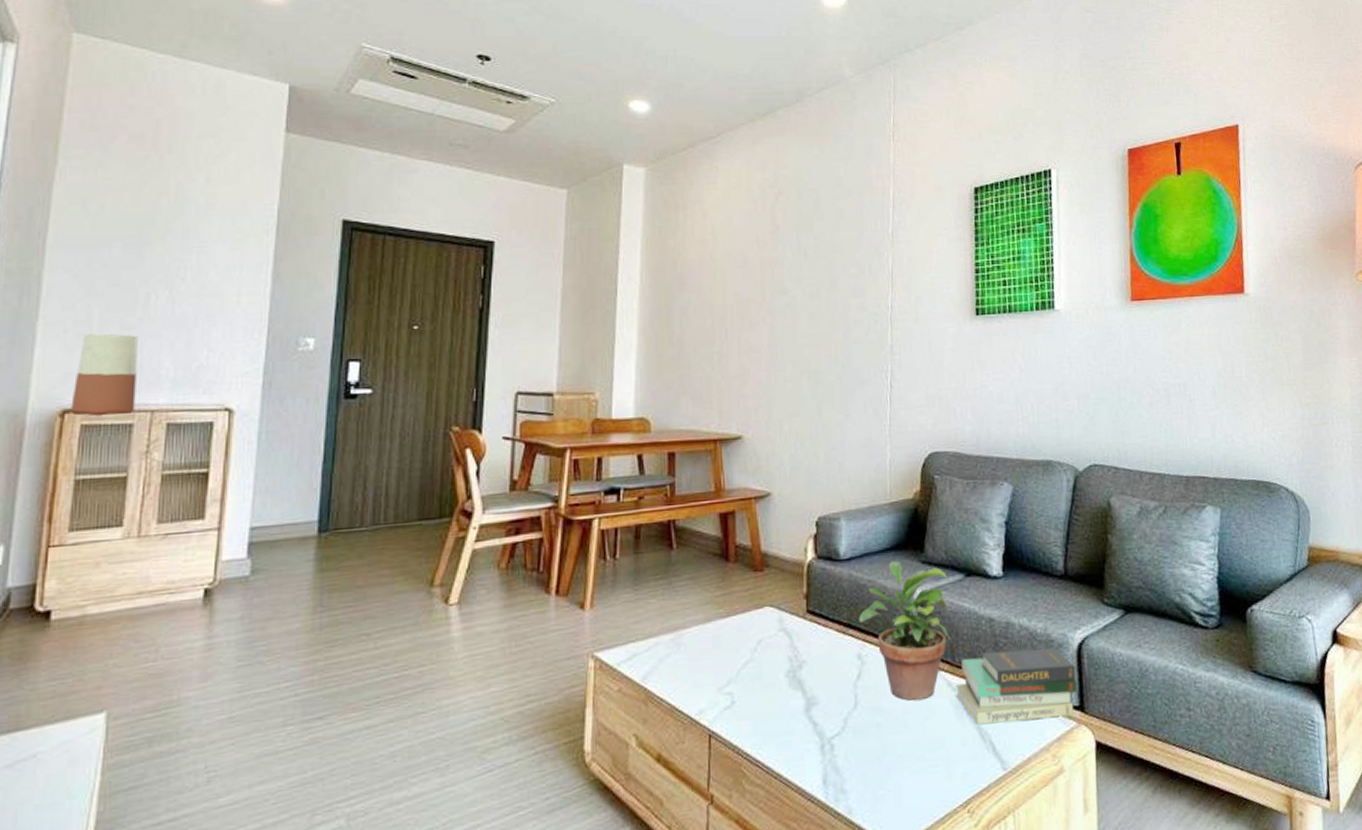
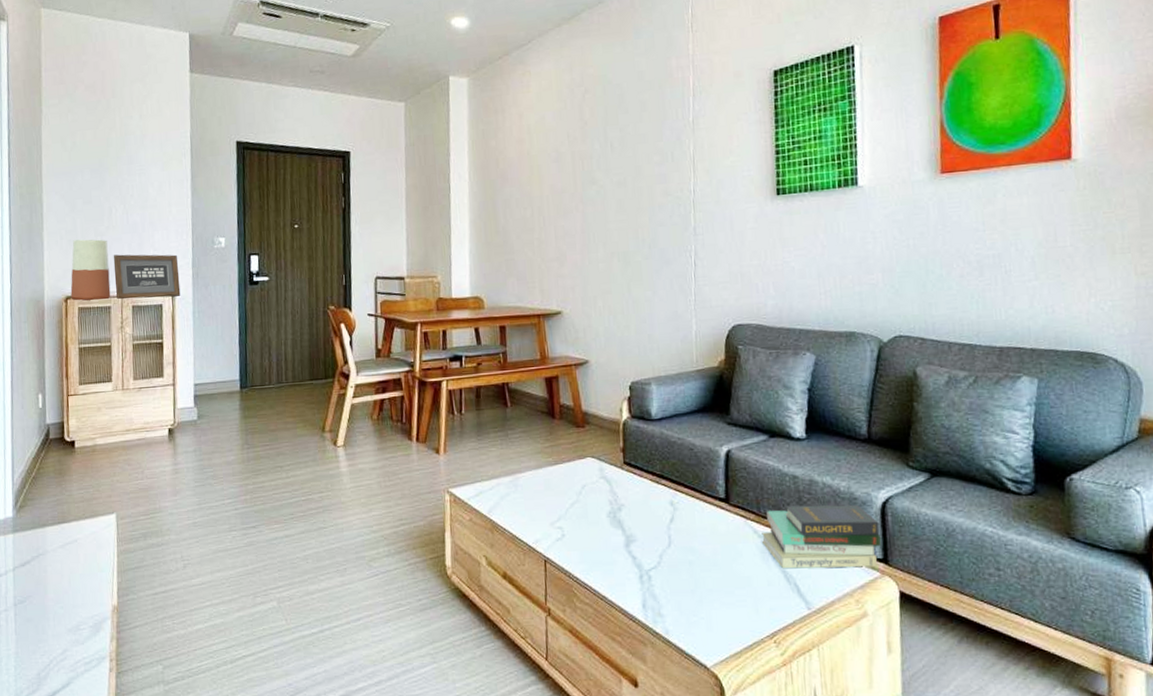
picture frame: none [143,355,244,415] -> present [113,254,181,300]
potted plant: present [858,560,951,702] -> none [670,421,757,545]

